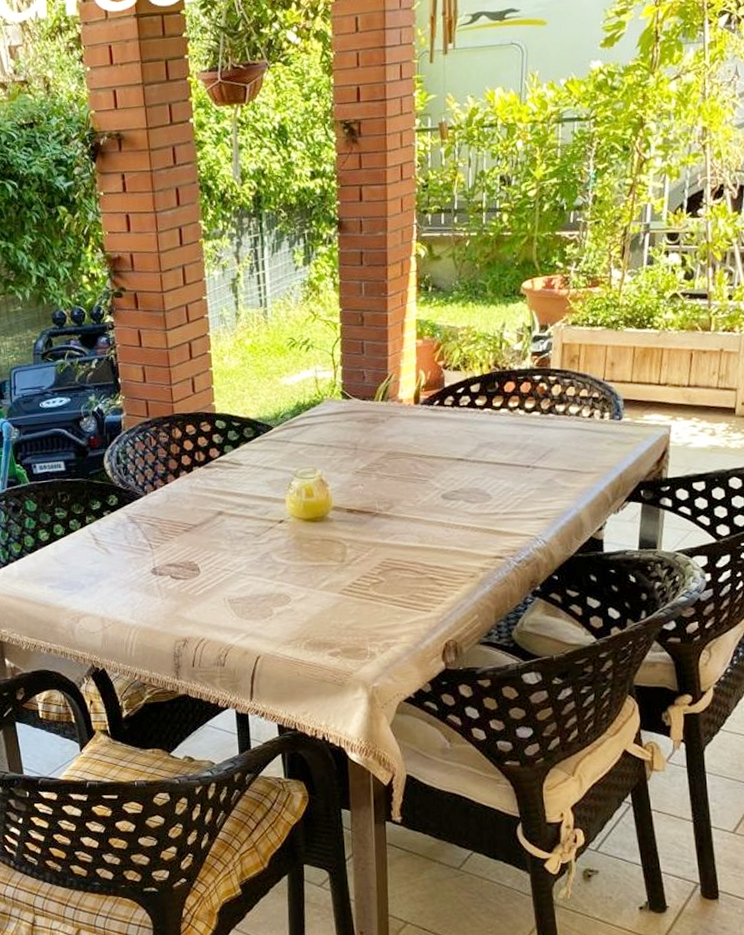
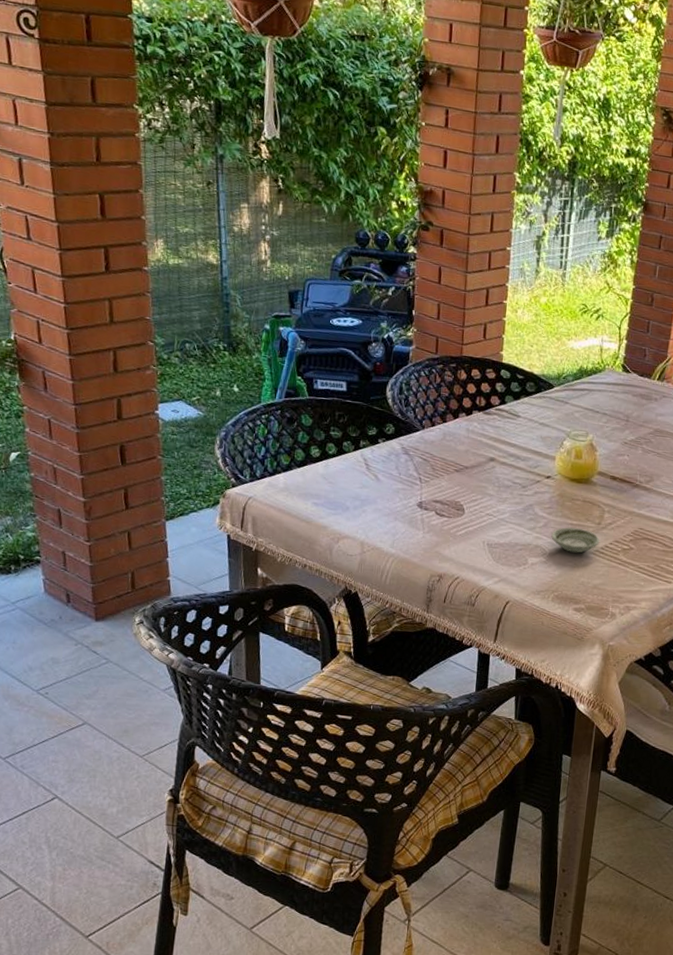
saucer: none [293,569,346,596] -> present [551,526,600,553]

